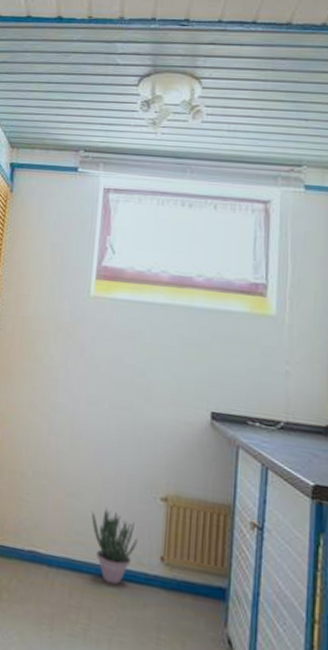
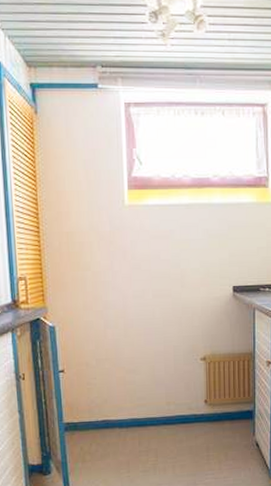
potted plant: present [91,507,138,585] -> none [148,374,187,428]

